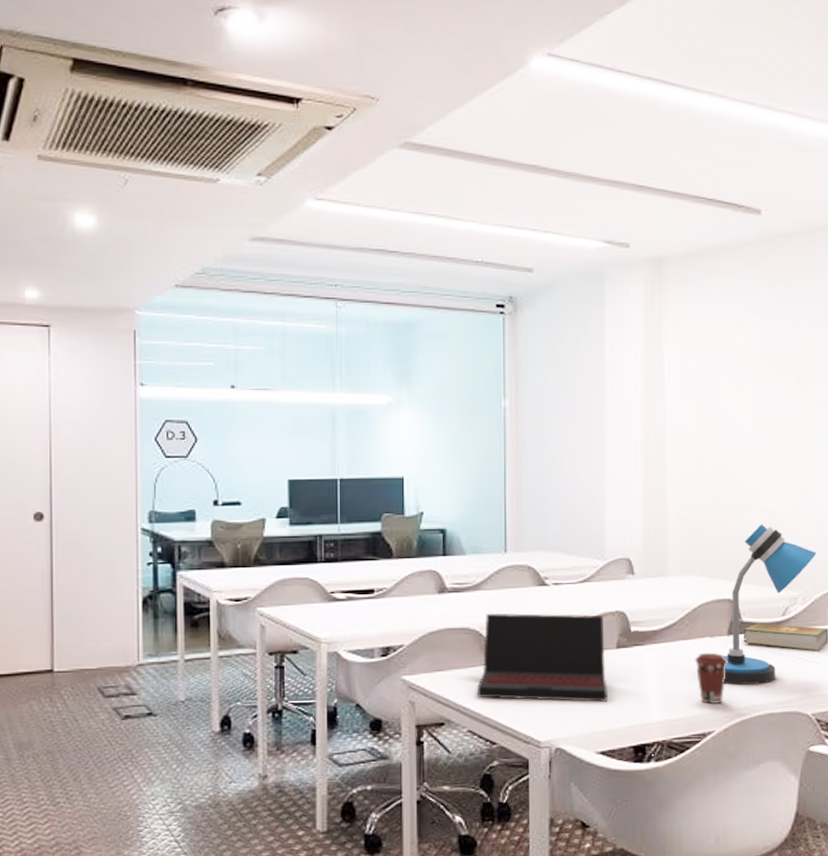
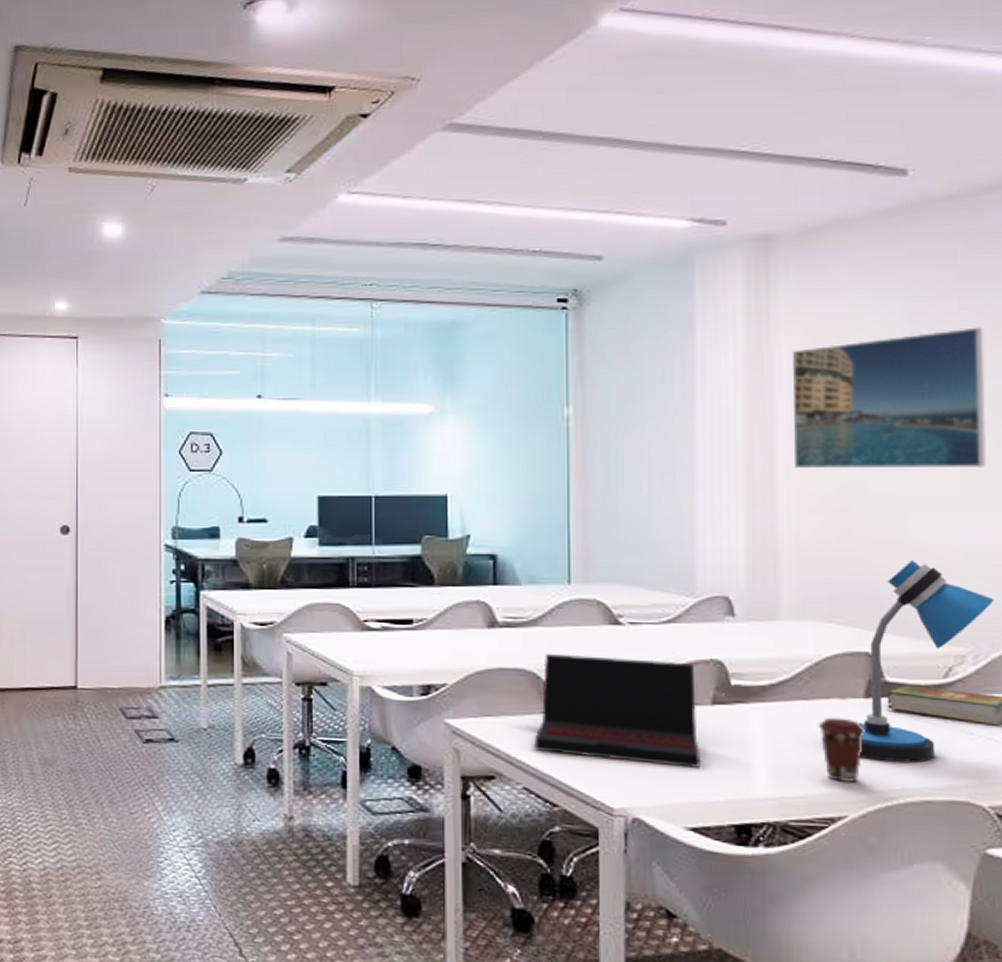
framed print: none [677,339,813,452] -> present [791,327,986,469]

